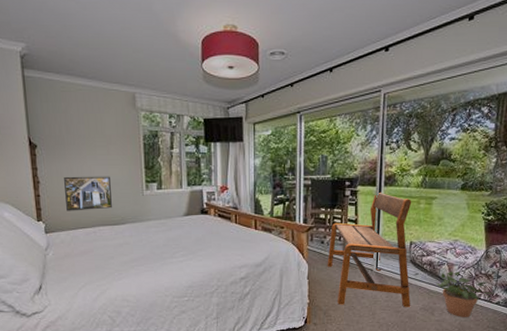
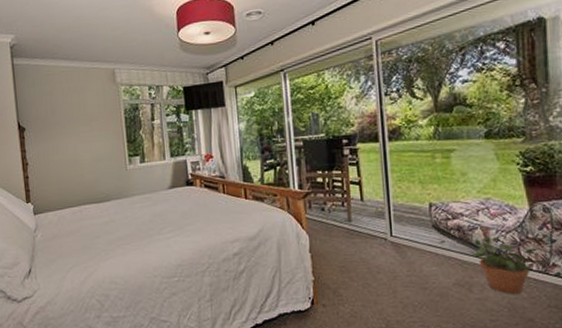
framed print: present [64,176,112,211] -> none [50,153,97,191]
bench: present [327,192,412,307] -> none [330,148,440,283]

